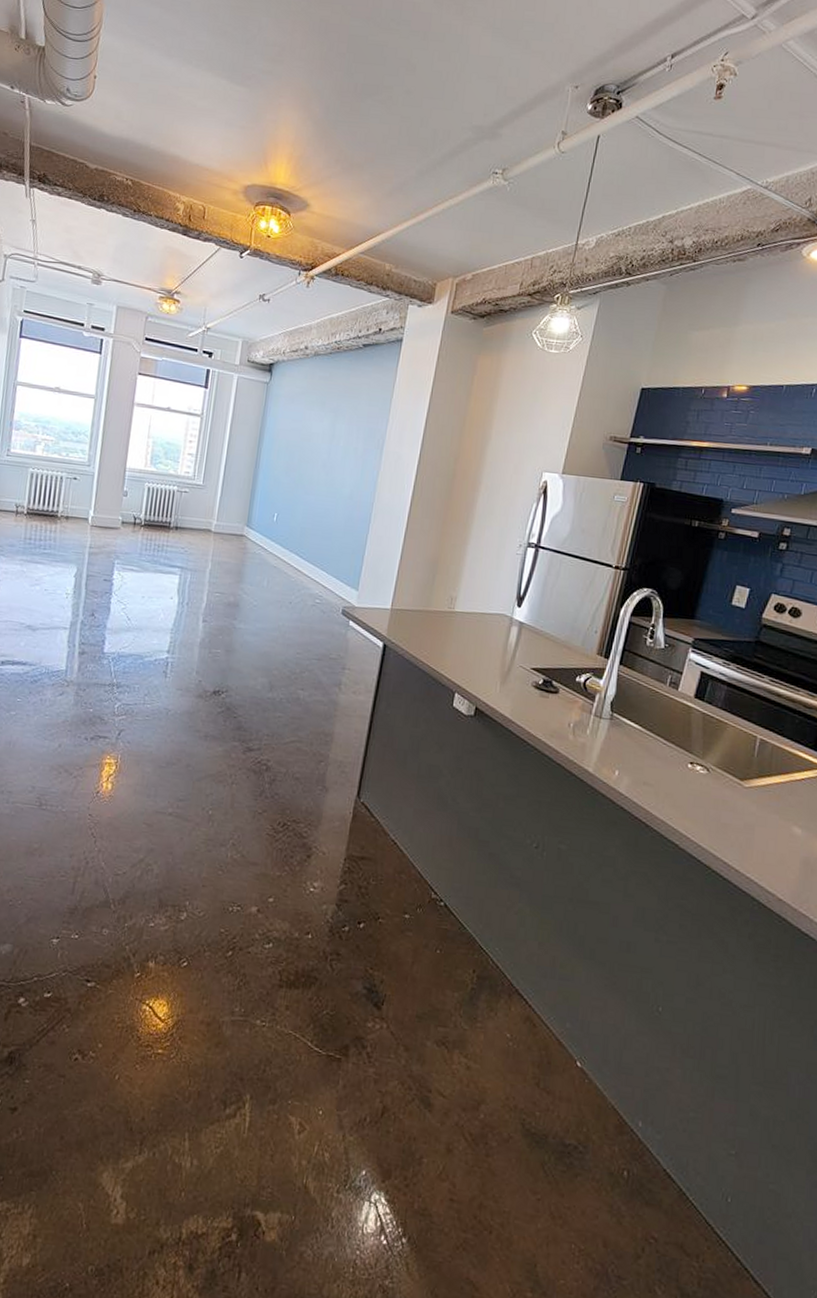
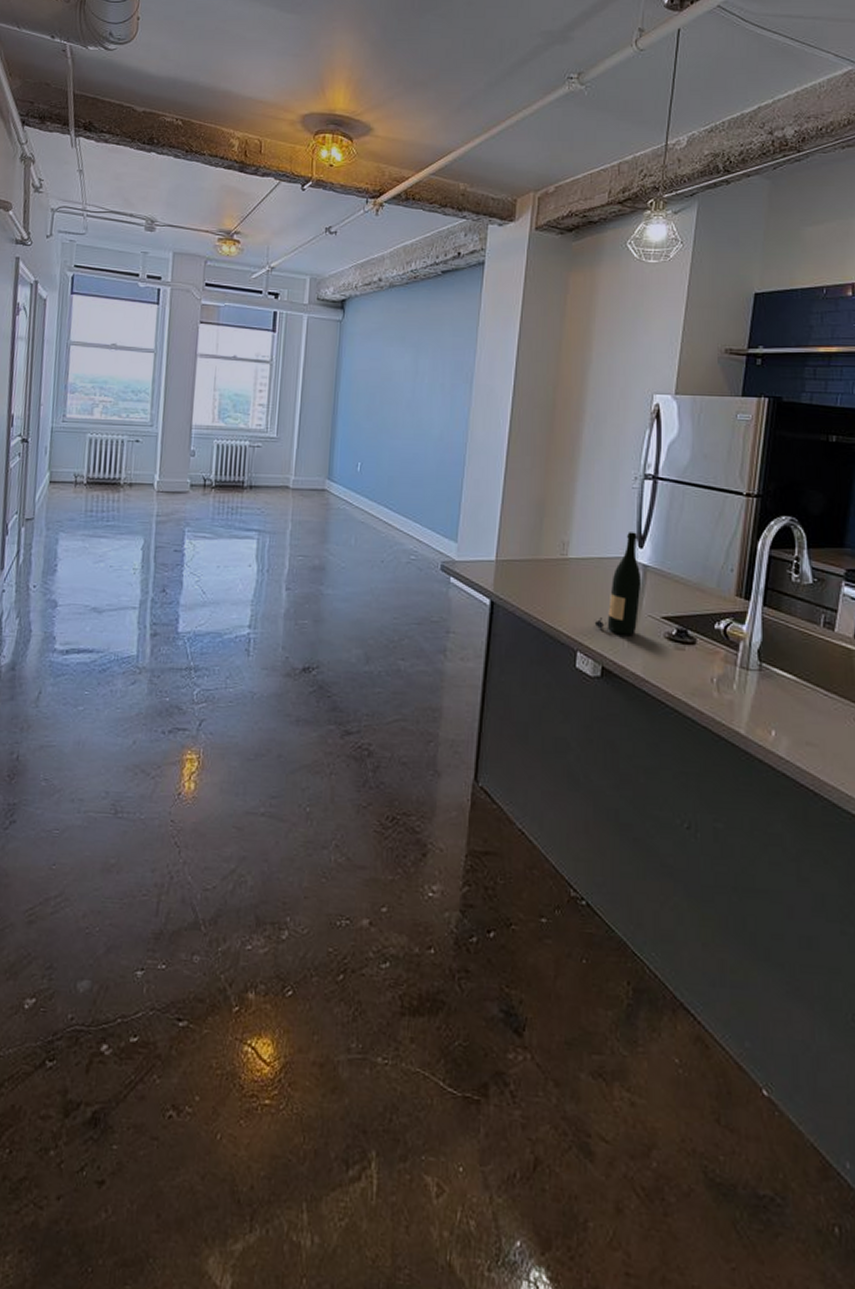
wine bottle: none [472,592,517,682] -> present [594,532,642,635]

